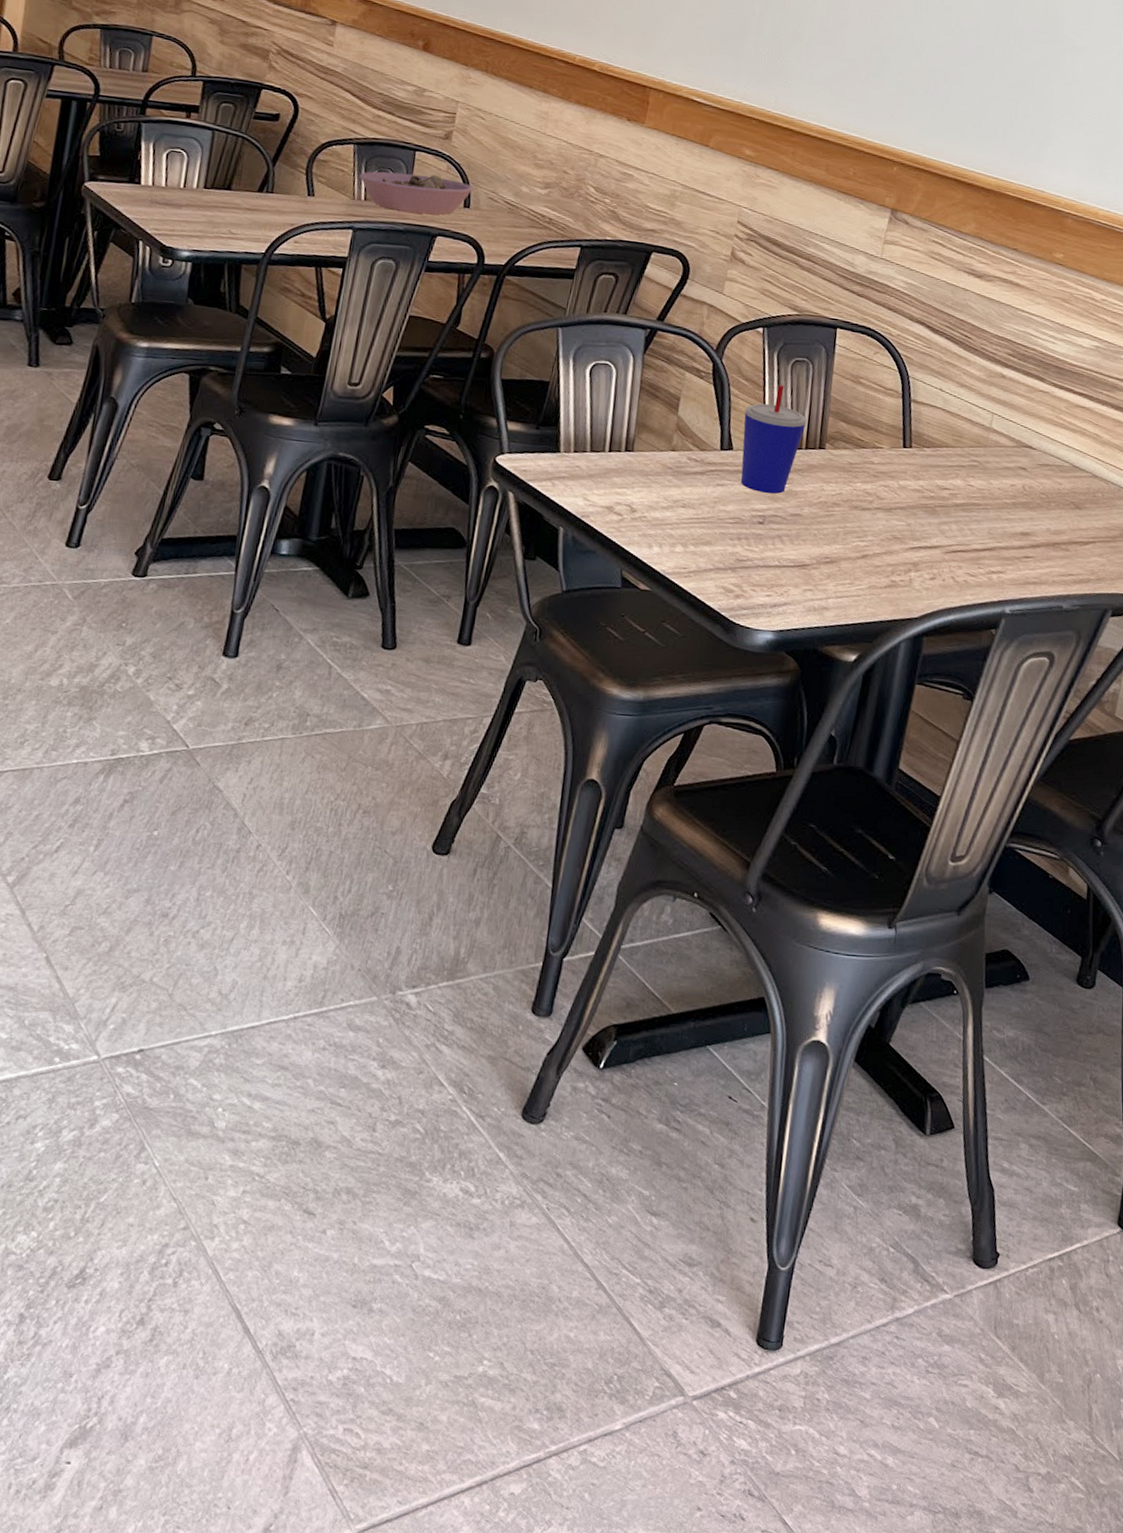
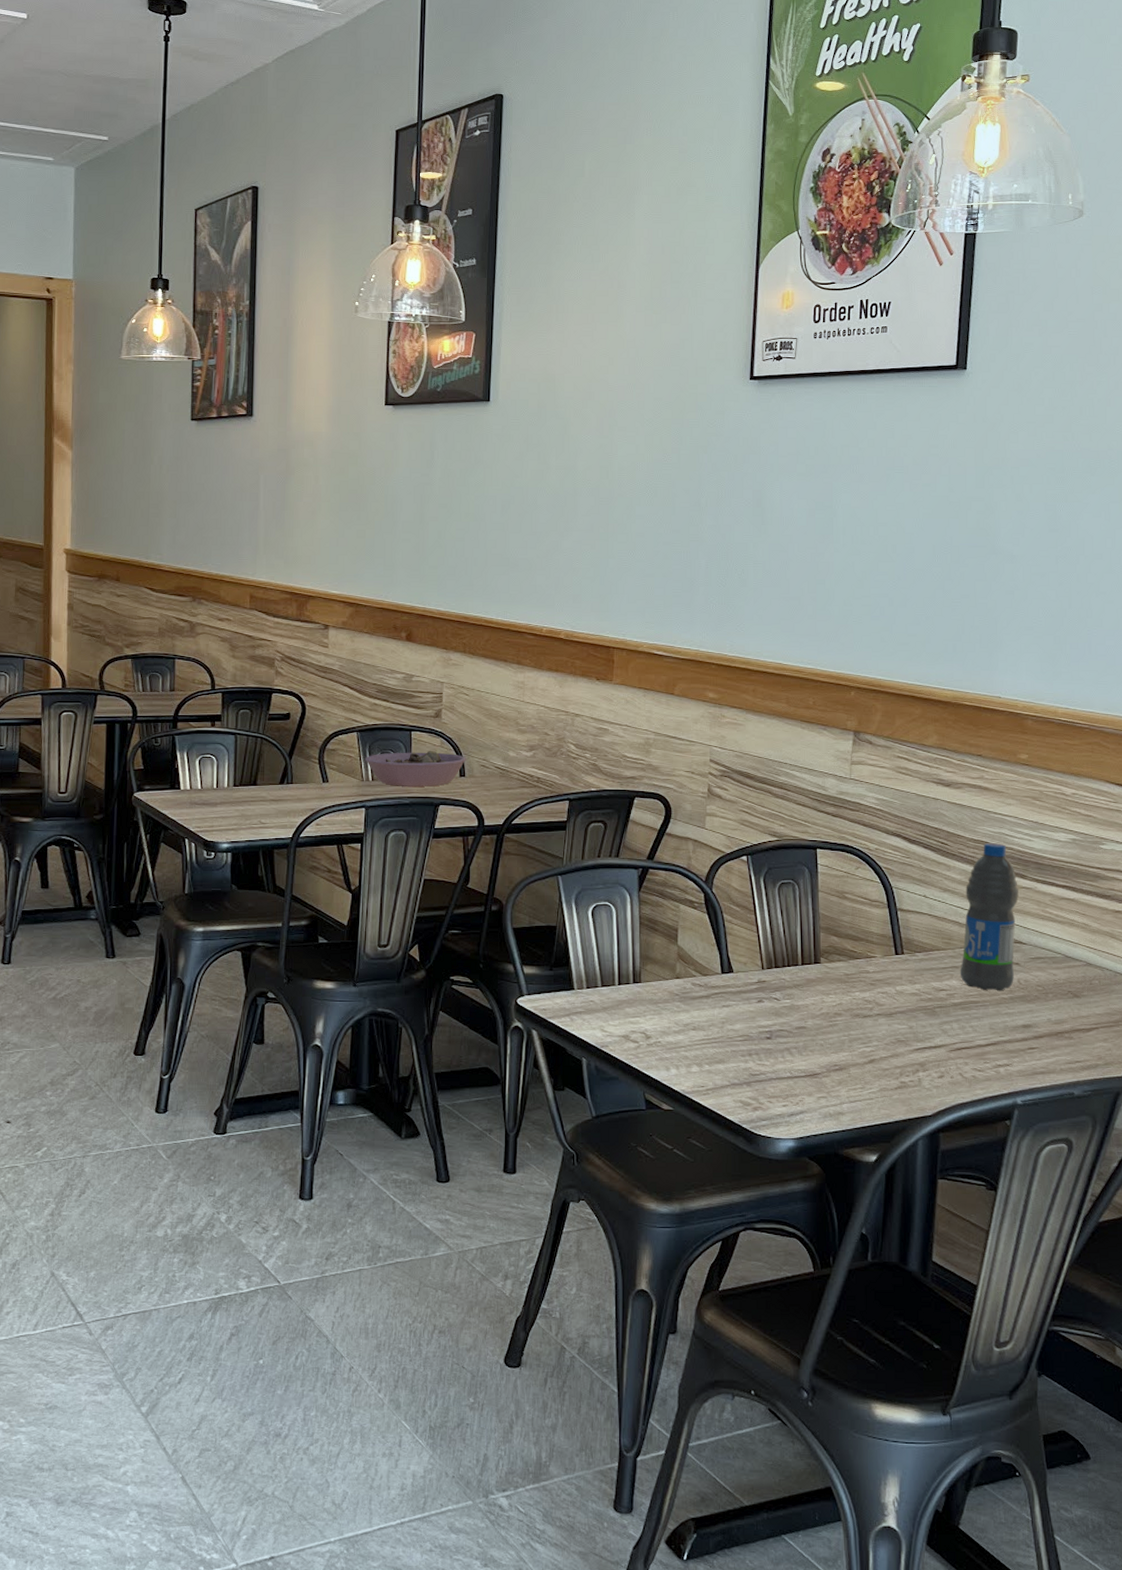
beverage cup: present [741,384,807,494] -> none [740,907,800,1009]
water bottle: none [965,341,1036,496] -> present [960,843,1019,991]

